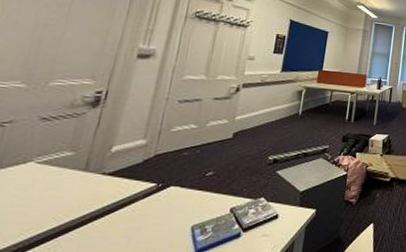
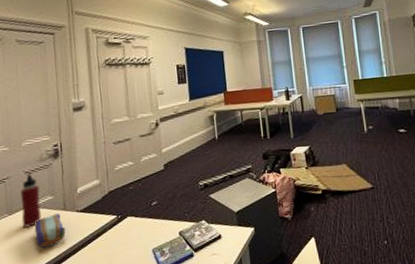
water bottle: none [11,119,58,189] -> present [21,173,42,228]
pencil case: none [26,174,79,216] -> present [34,213,66,248]

